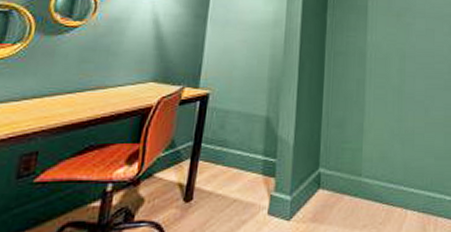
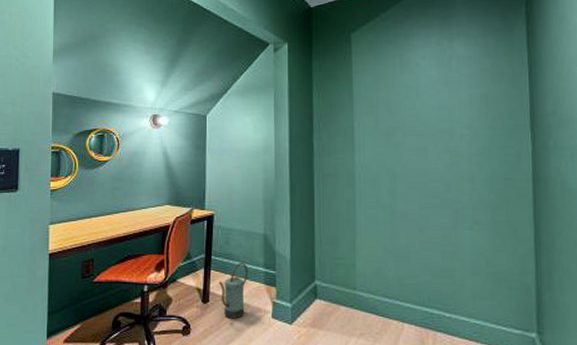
watering can: none [206,149,245,220] -> present [218,262,248,319]

